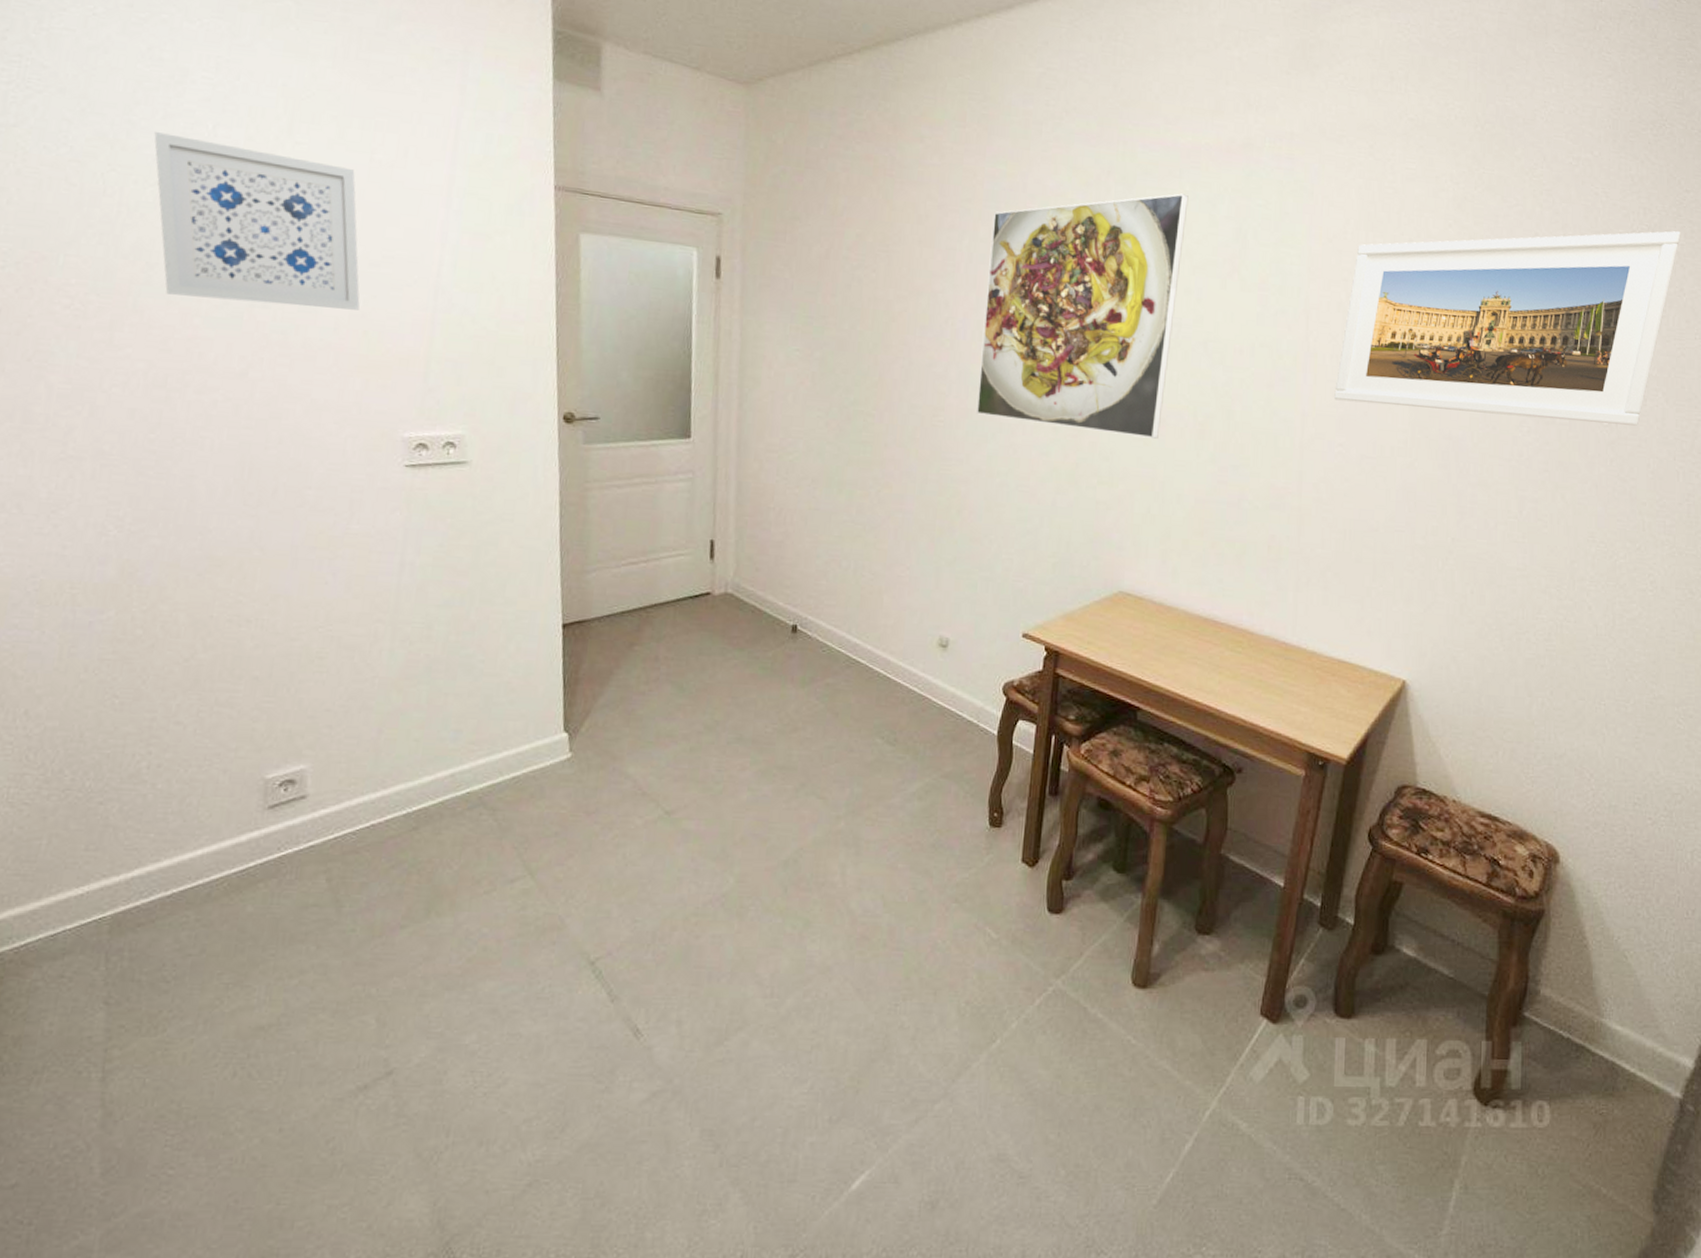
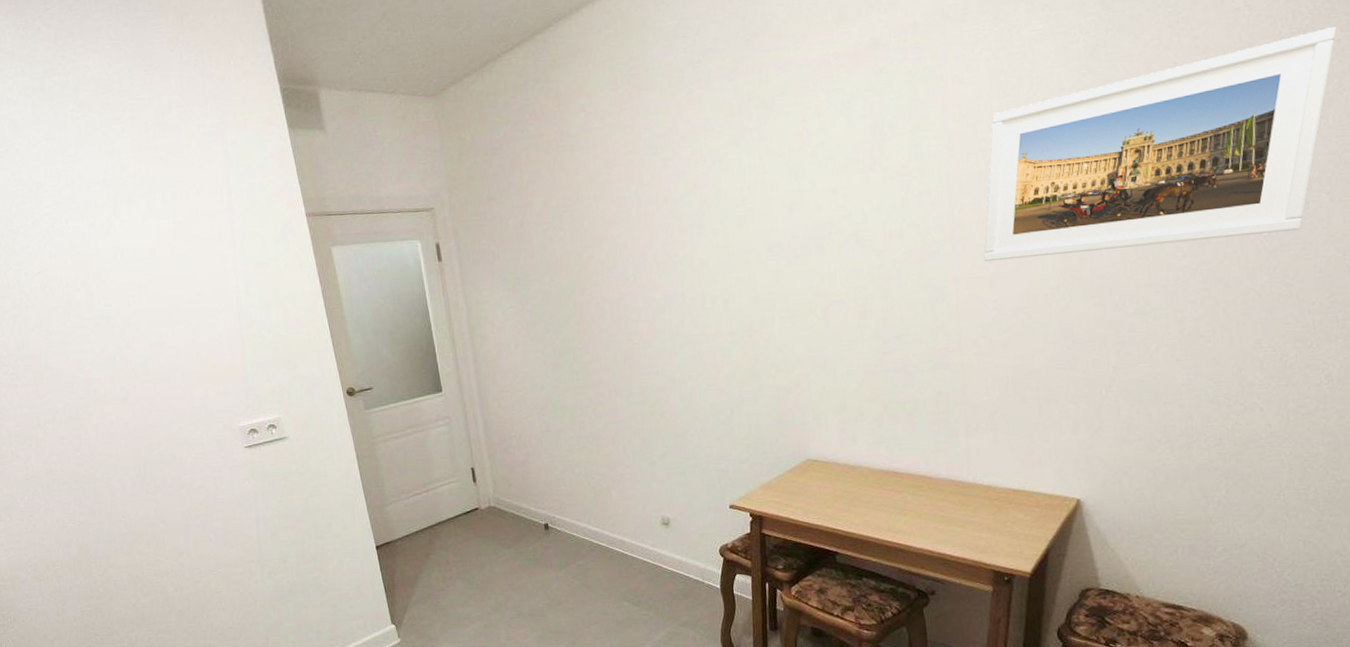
wall art: present [154,132,360,310] -> none [30,232,190,351]
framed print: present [976,193,1189,439] -> none [653,104,825,333]

